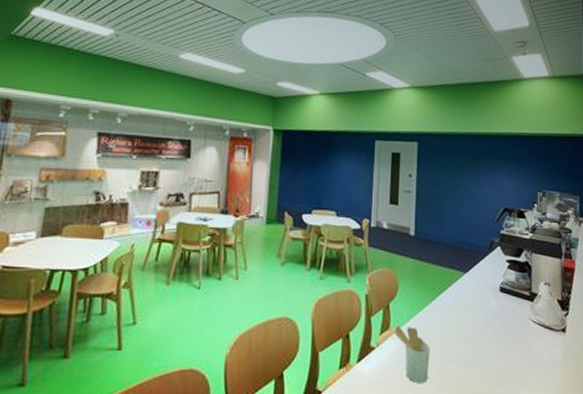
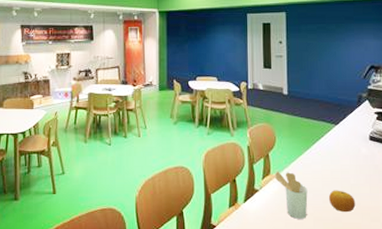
fruit: none [453,348,482,375] -> present [329,190,356,213]

